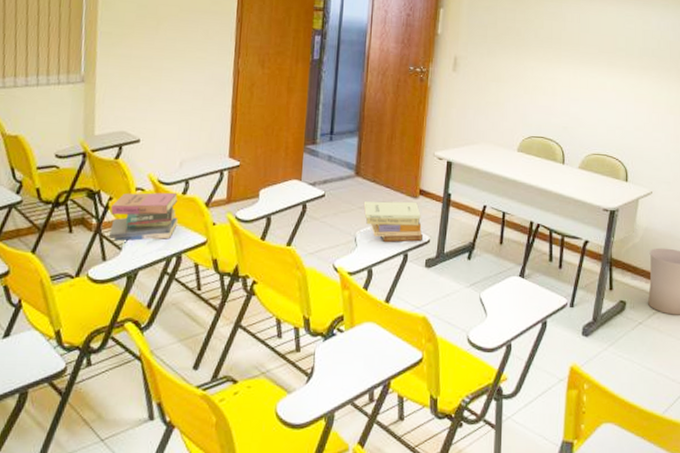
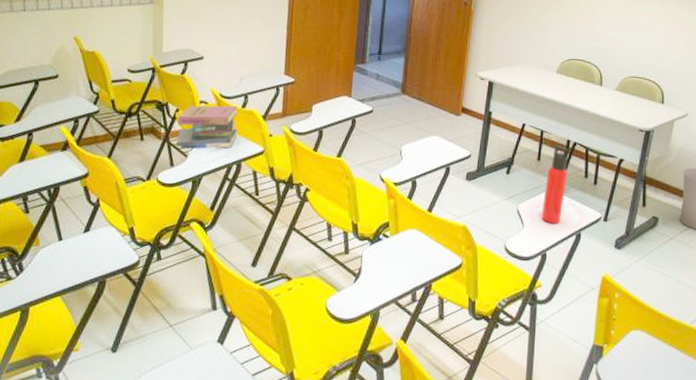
books: present [363,201,423,242] -> none [408,117,464,156]
water bottle: none [505,226,532,312] -> present [541,144,568,224]

